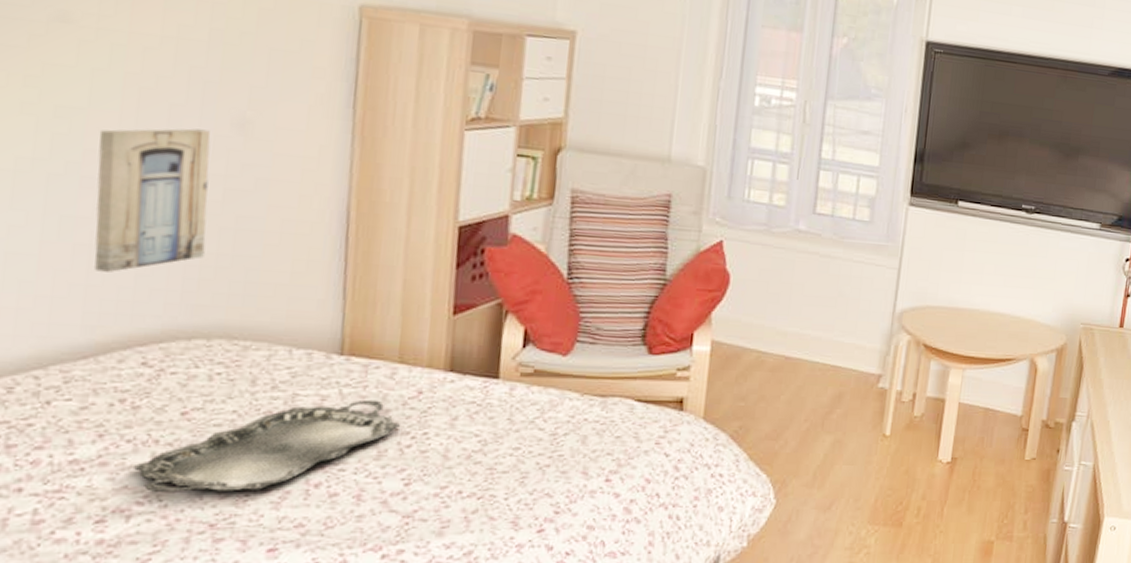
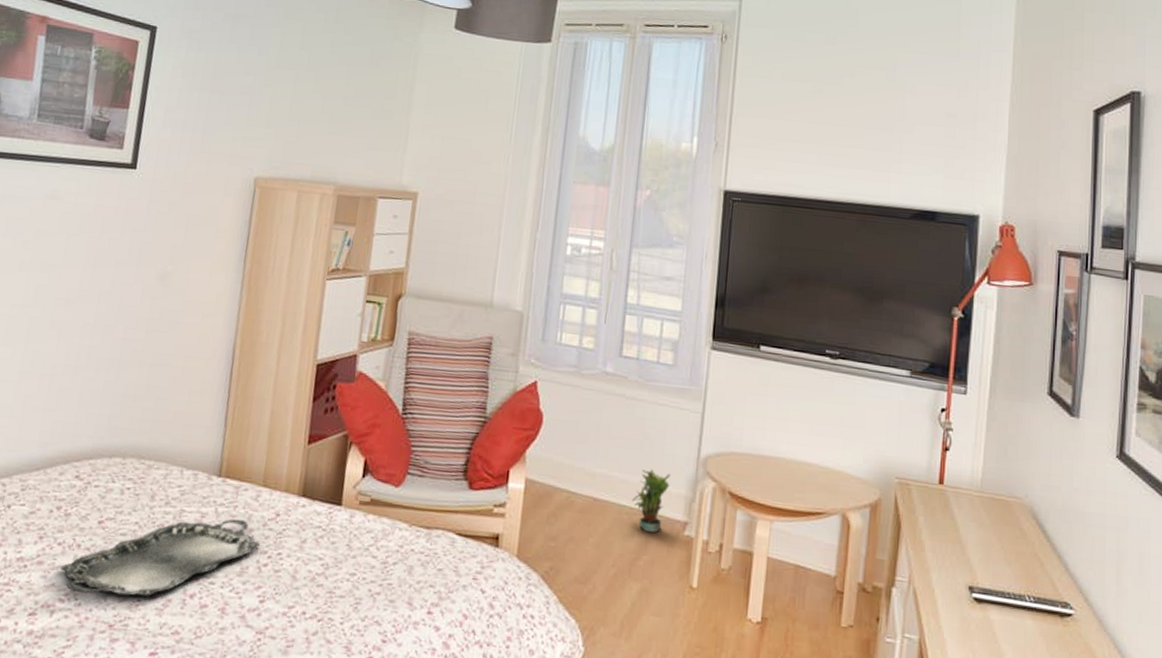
wall art: present [94,128,211,272] -> none [52,280,141,398]
potted plant: none [825,326,865,386] -> present [632,469,671,533]

